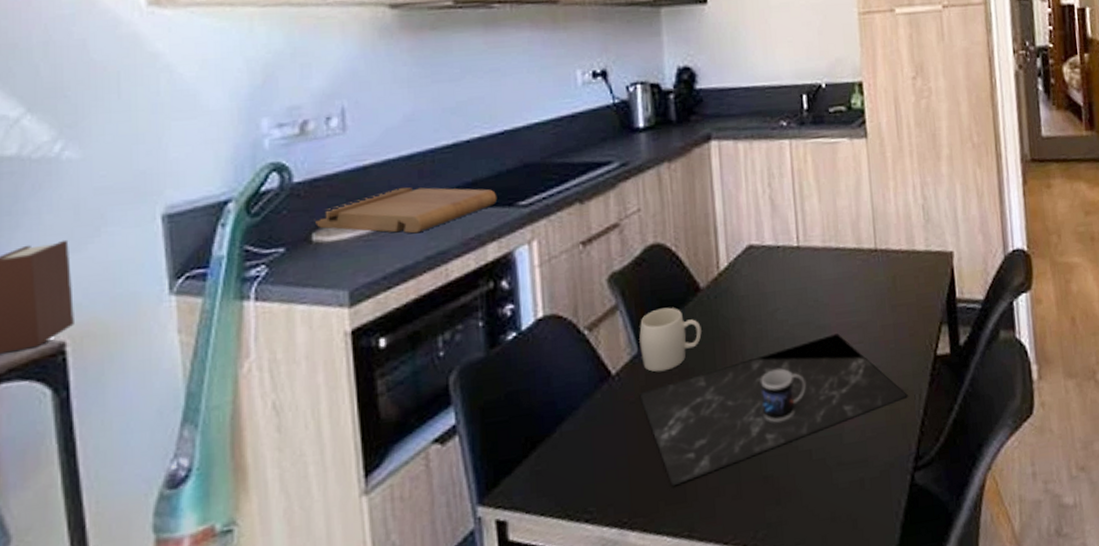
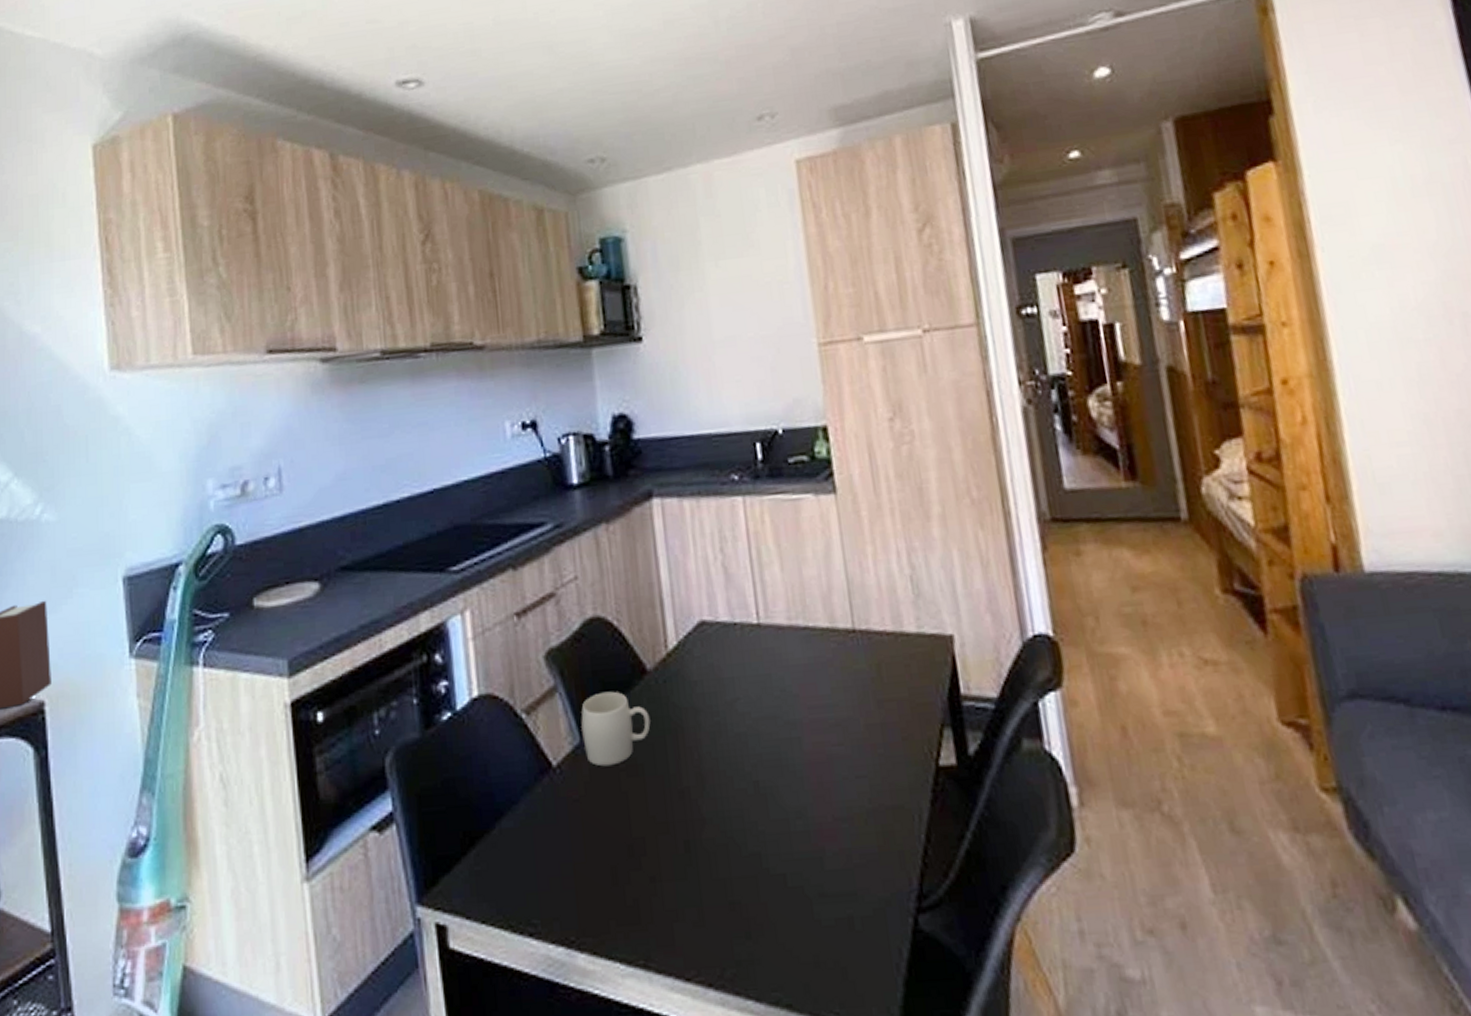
cutting board: present [315,187,498,234] -> none [256,550,429,601]
place setting: present [639,333,908,487] -> none [583,732,905,904]

